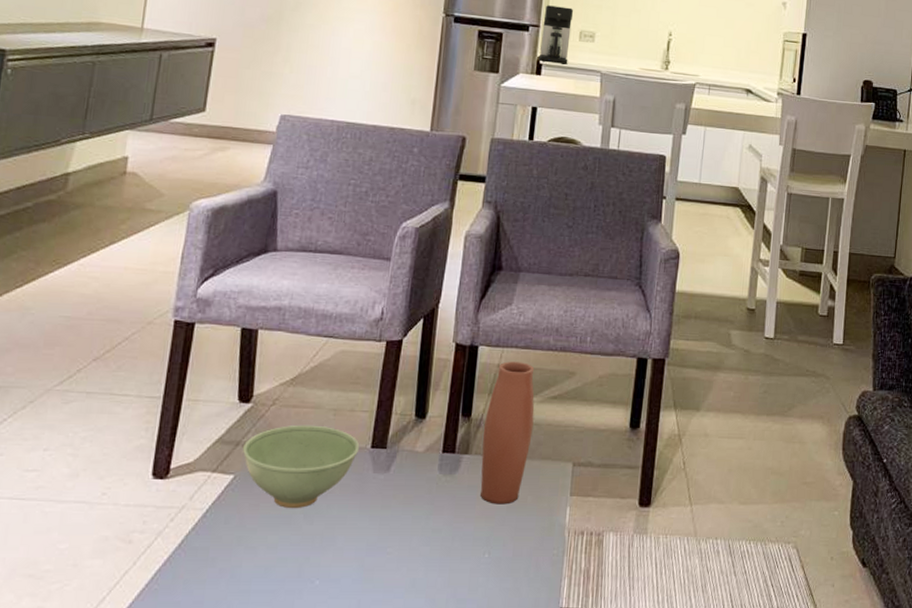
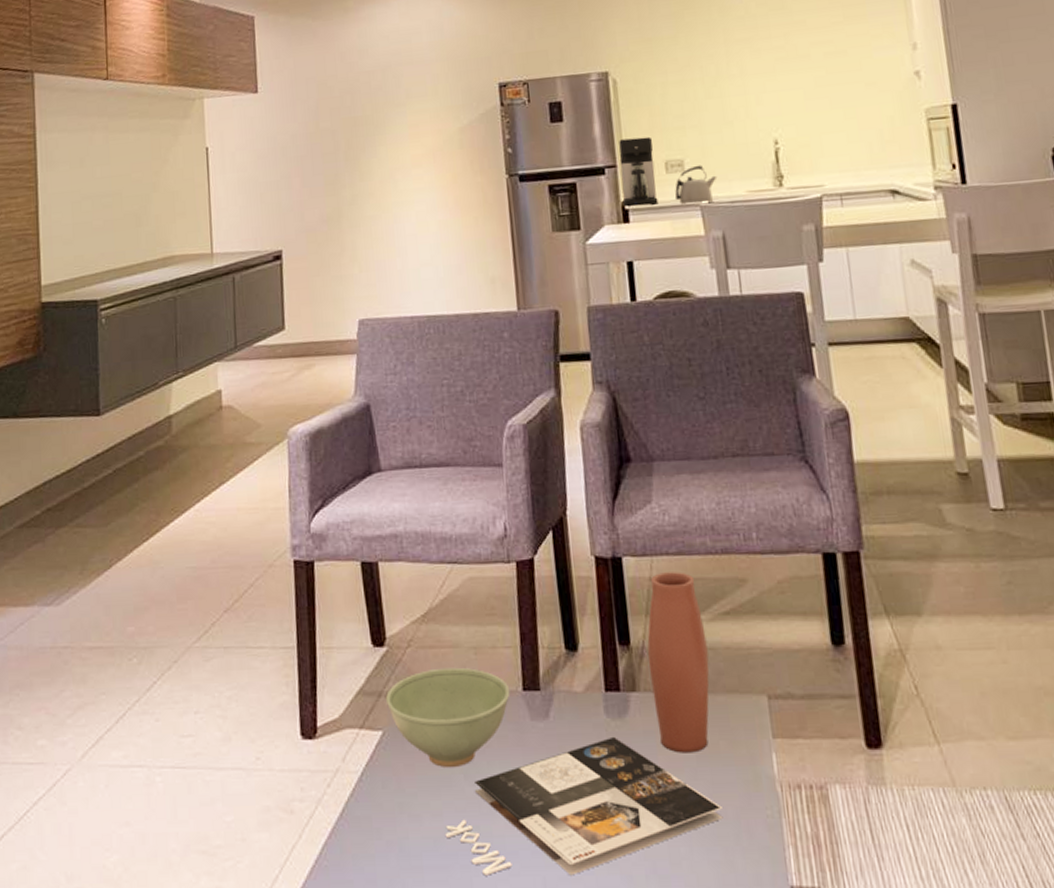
magazine: none [276,488,519,599] -> present [445,736,723,876]
kettle: none [581,39,619,73] -> present [674,165,717,205]

